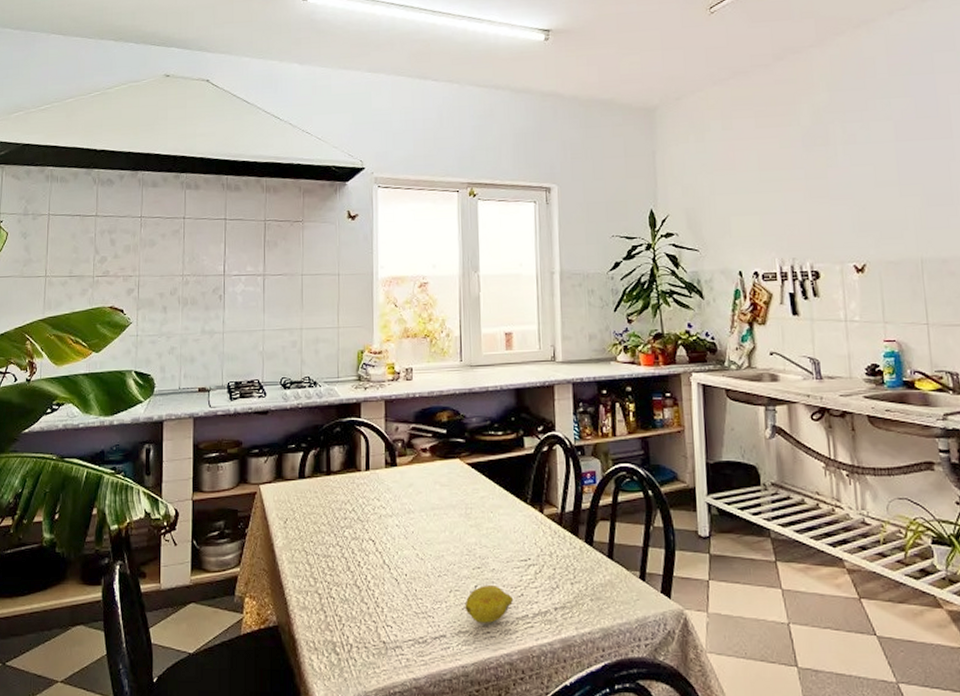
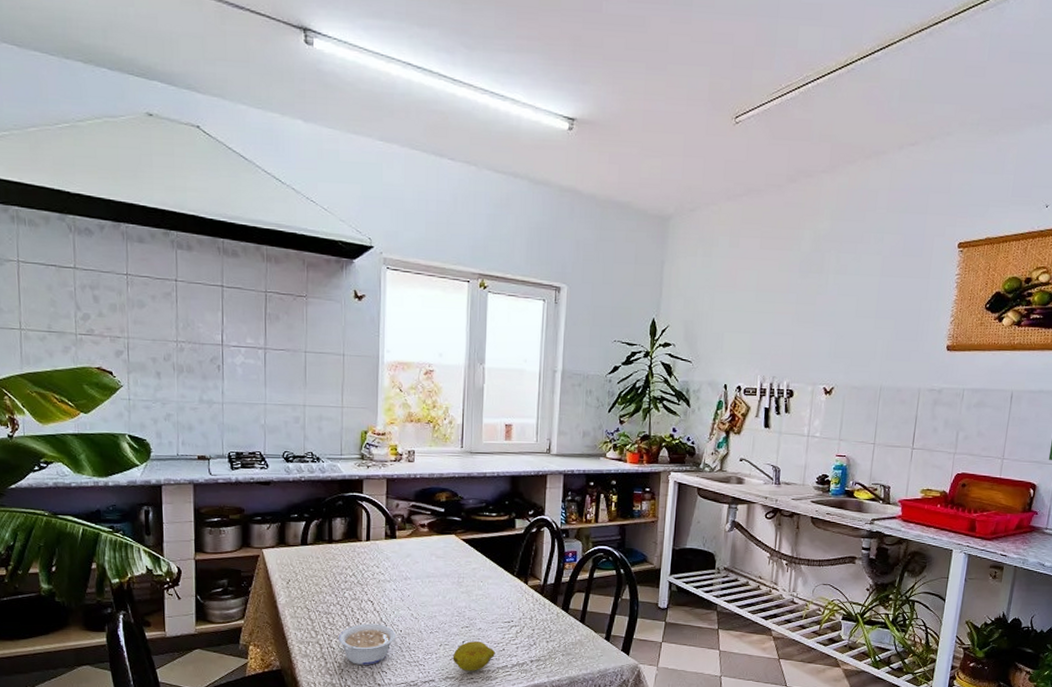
legume: none [338,567,400,618] -> present [338,623,396,665]

